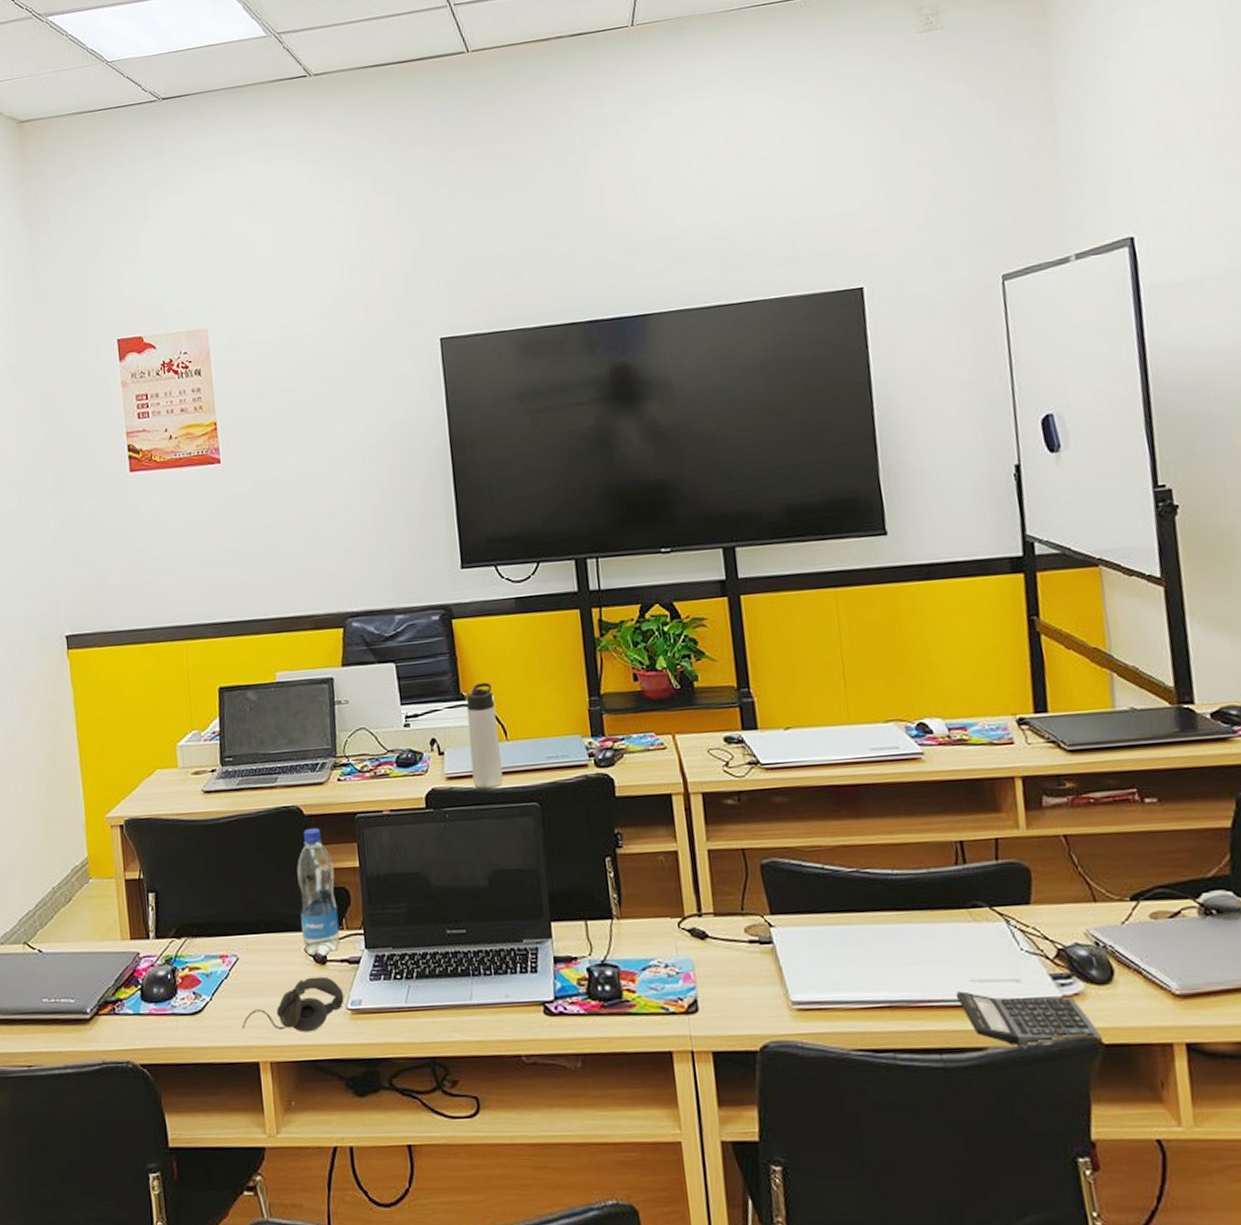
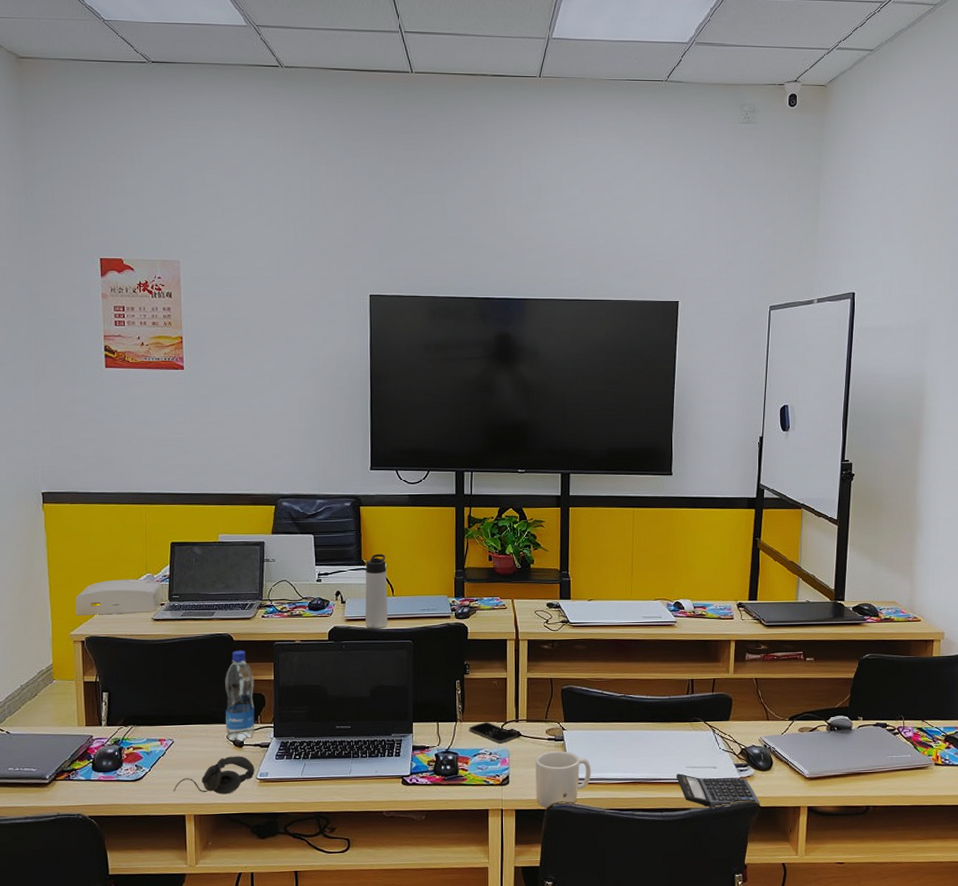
tissue dispenser: none [110,738,214,792] -> present [75,579,163,616]
smartphone: none [631,918,704,950] -> present [469,722,518,744]
mug: none [733,959,822,1051] -> present [535,751,591,809]

